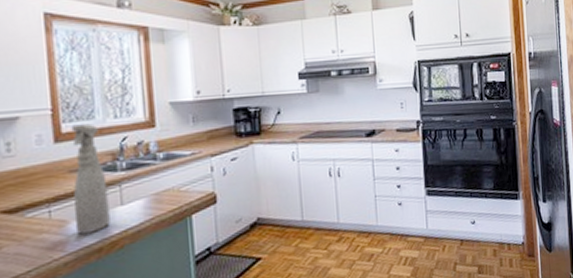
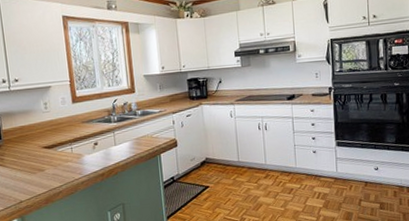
spray bottle: present [71,123,110,235] -> none [82,90,108,164]

